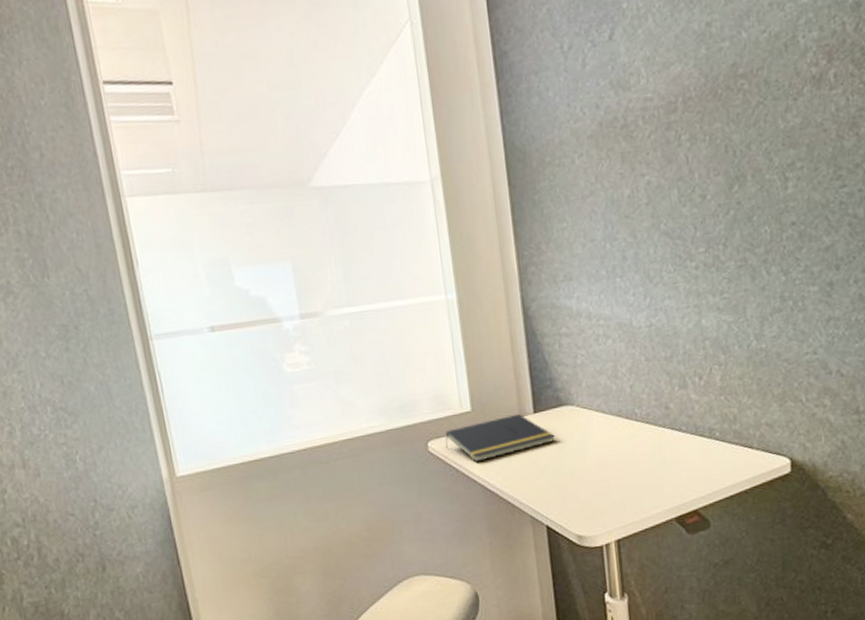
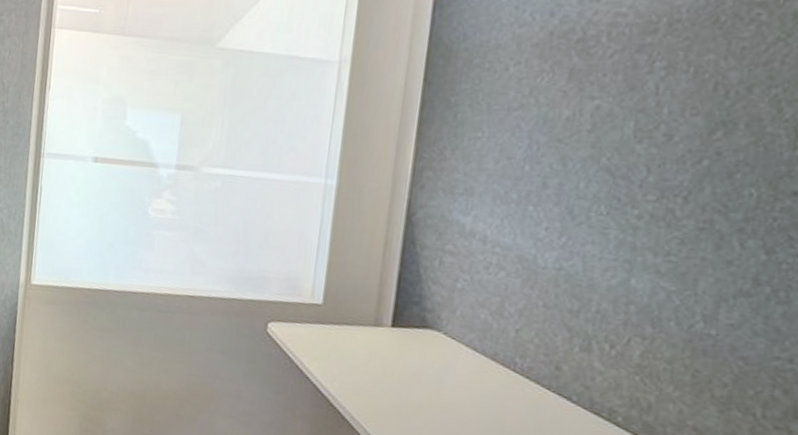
notepad: present [445,413,555,462] -> none [285,316,410,365]

